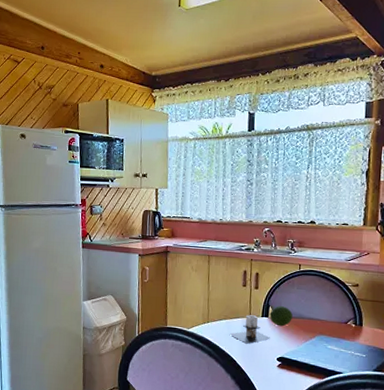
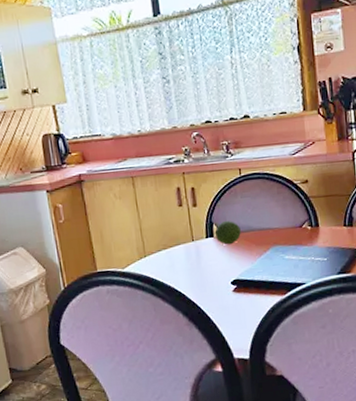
candle: present [229,315,270,344] -> none [172,238,220,273]

